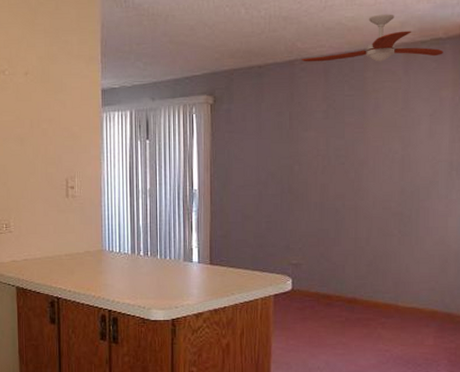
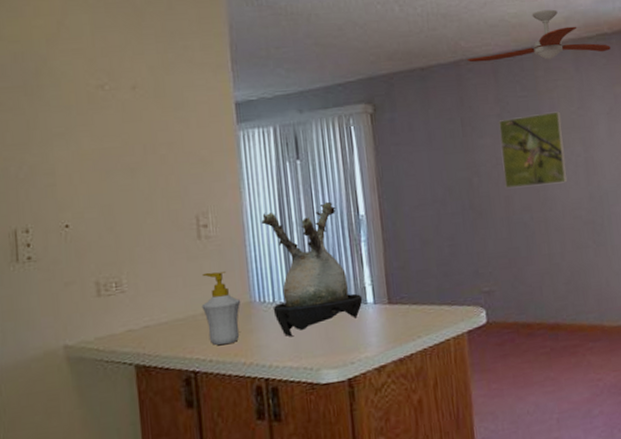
soap bottle: none [65,224,95,281] -> present [201,271,241,346]
plant: none [115,176,189,281] -> present [261,201,363,337]
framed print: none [322,111,385,178] -> present [498,111,568,188]

